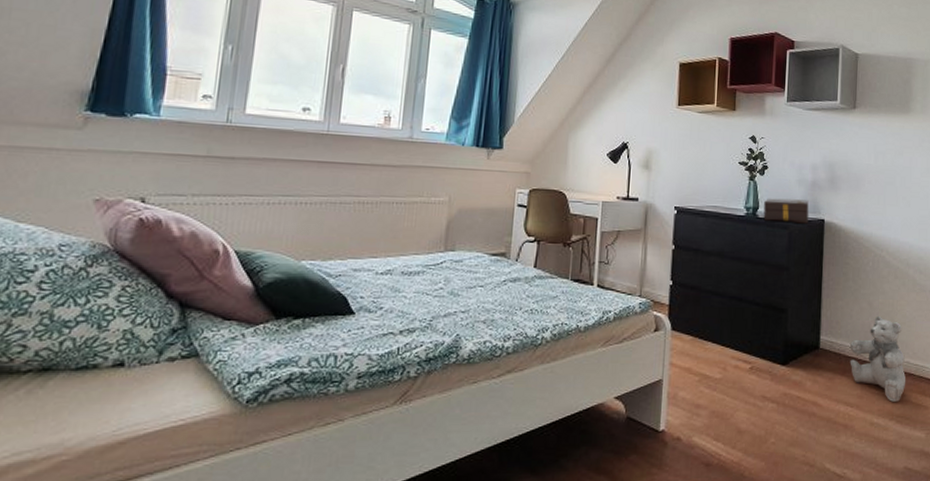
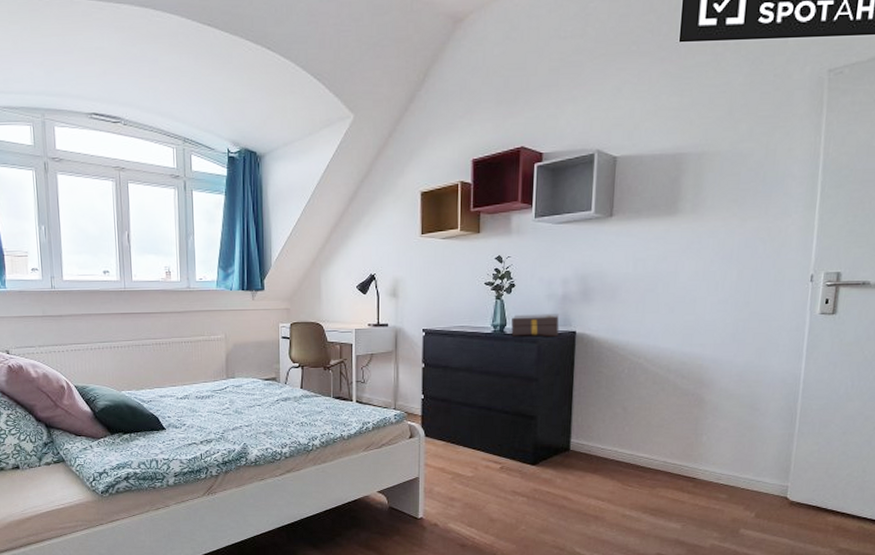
teddy bear: present [850,315,906,402] -> none [601,419,663,497]

